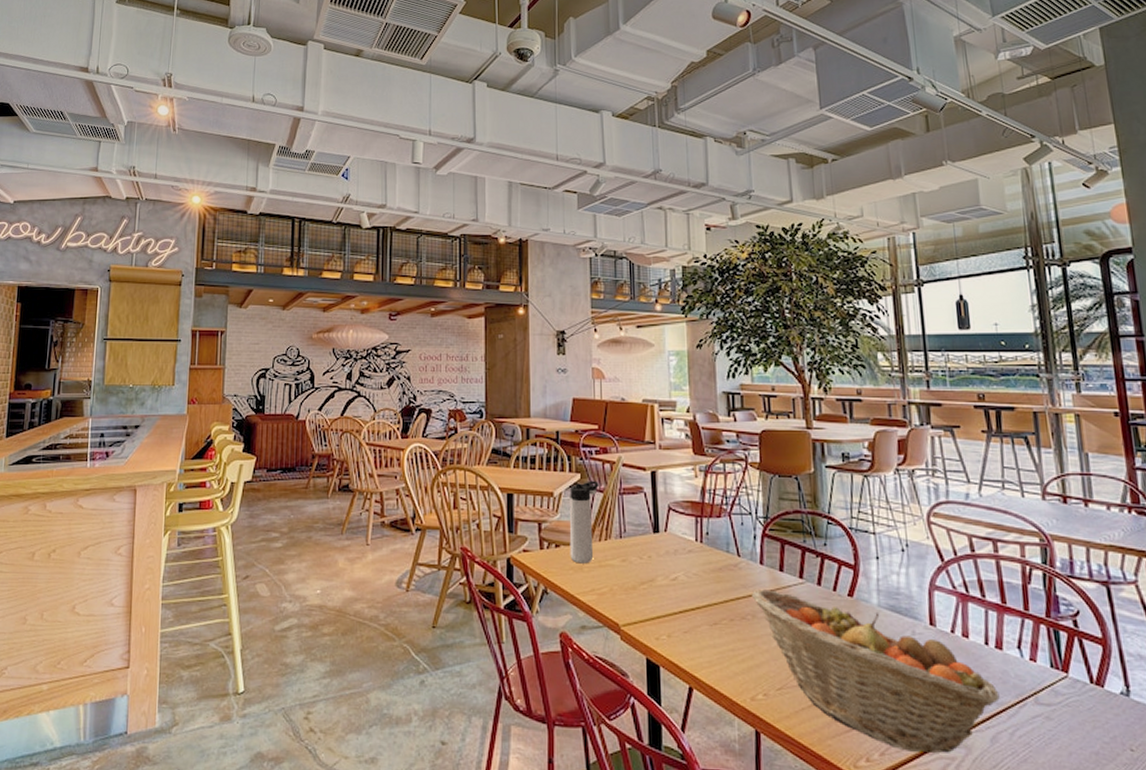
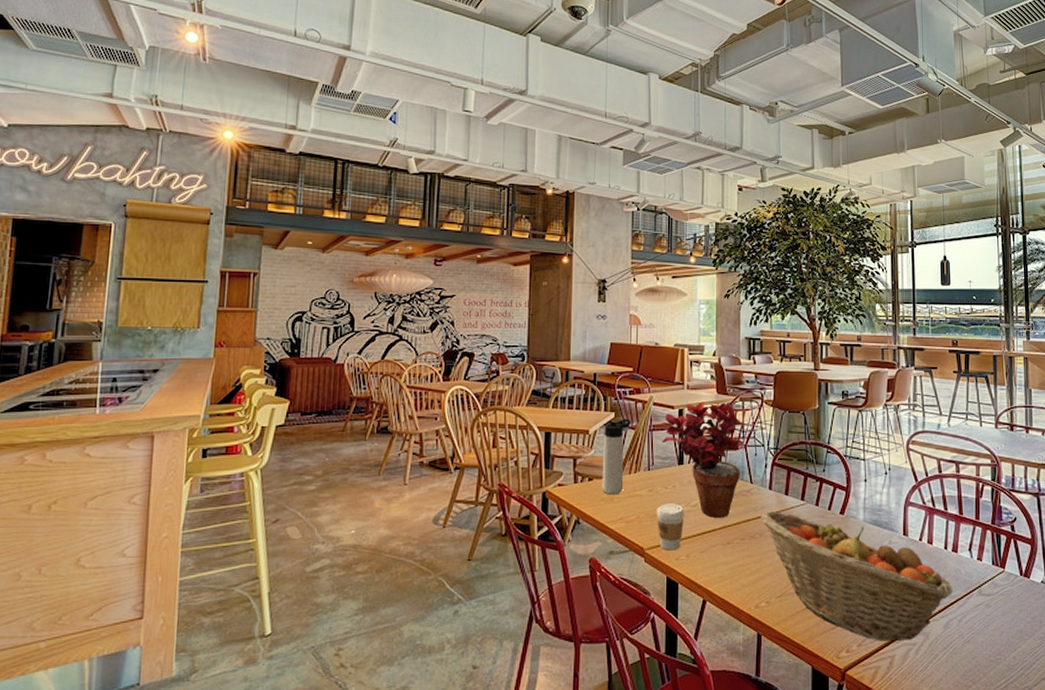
coffee cup: none [632,576,663,629] -> present [657,503,684,551]
potted plant: none [634,463,728,595] -> present [662,401,745,519]

